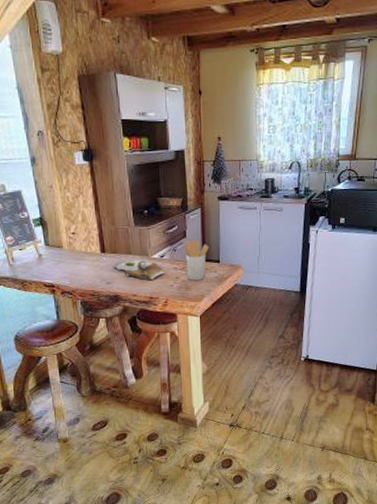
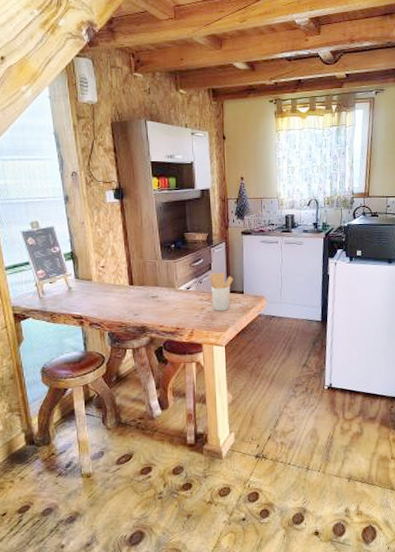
cutting board: present [113,259,165,281] -> none [140,291,191,312]

